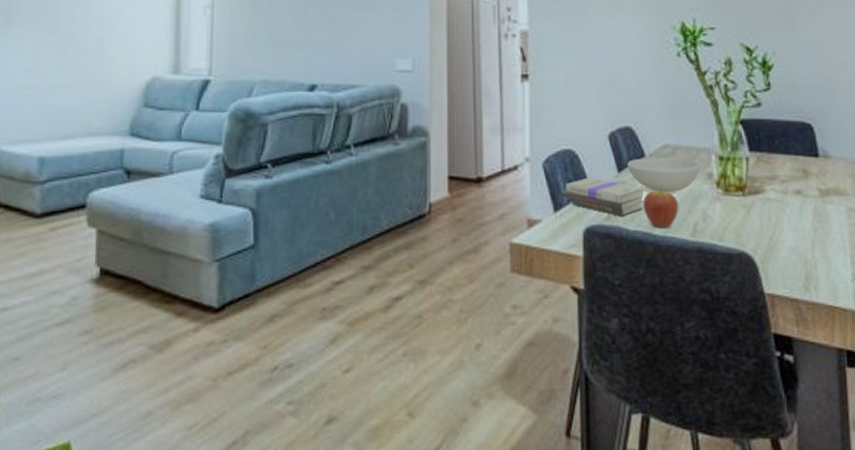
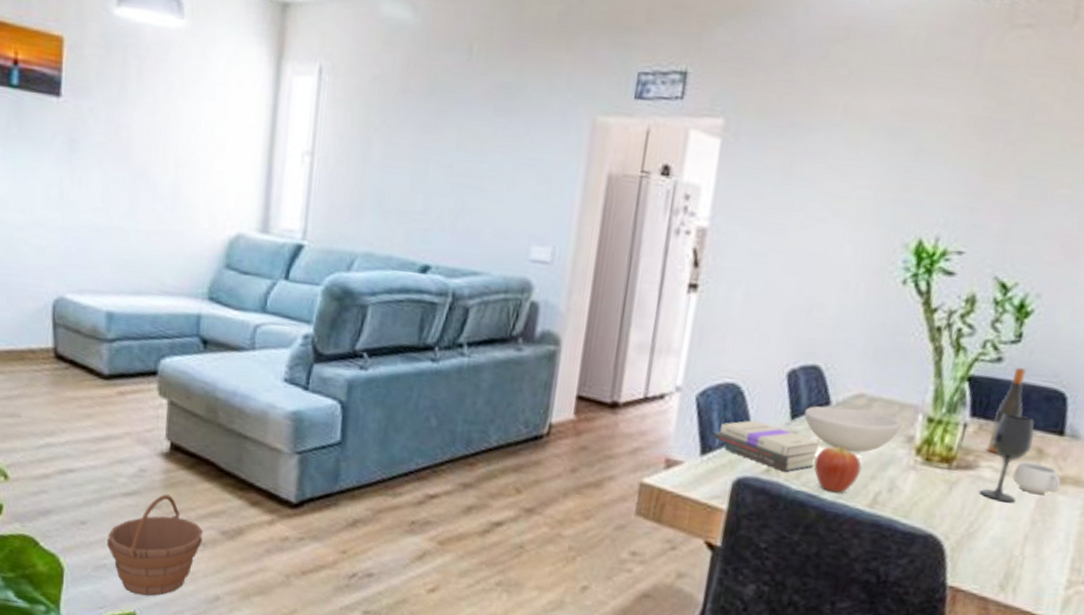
basket: none [40,318,133,423] -> present [106,494,203,596]
wine bottle: none [766,108,785,178] -> present [987,367,1027,454]
wine glass: none [769,146,799,217] -> present [980,414,1035,503]
mug: none [791,182,827,207] -> present [1012,461,1062,495]

